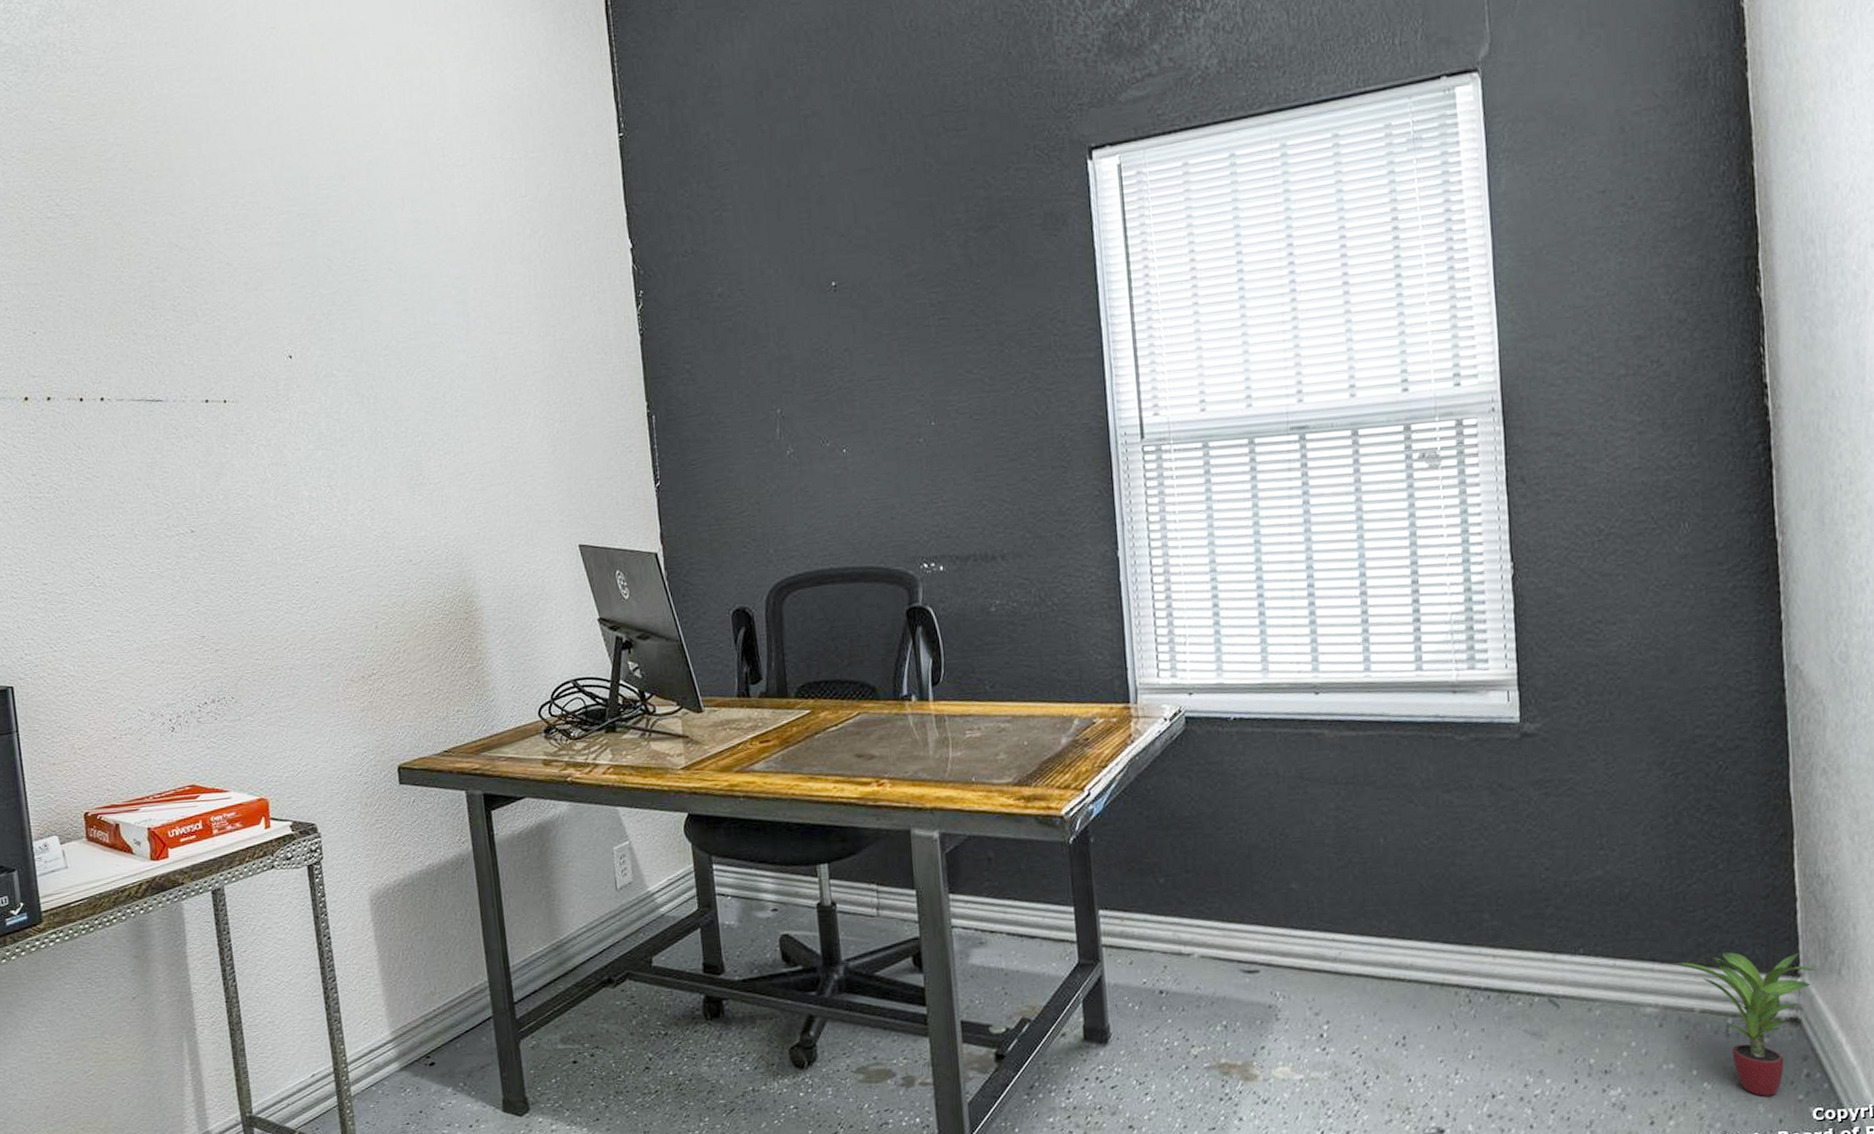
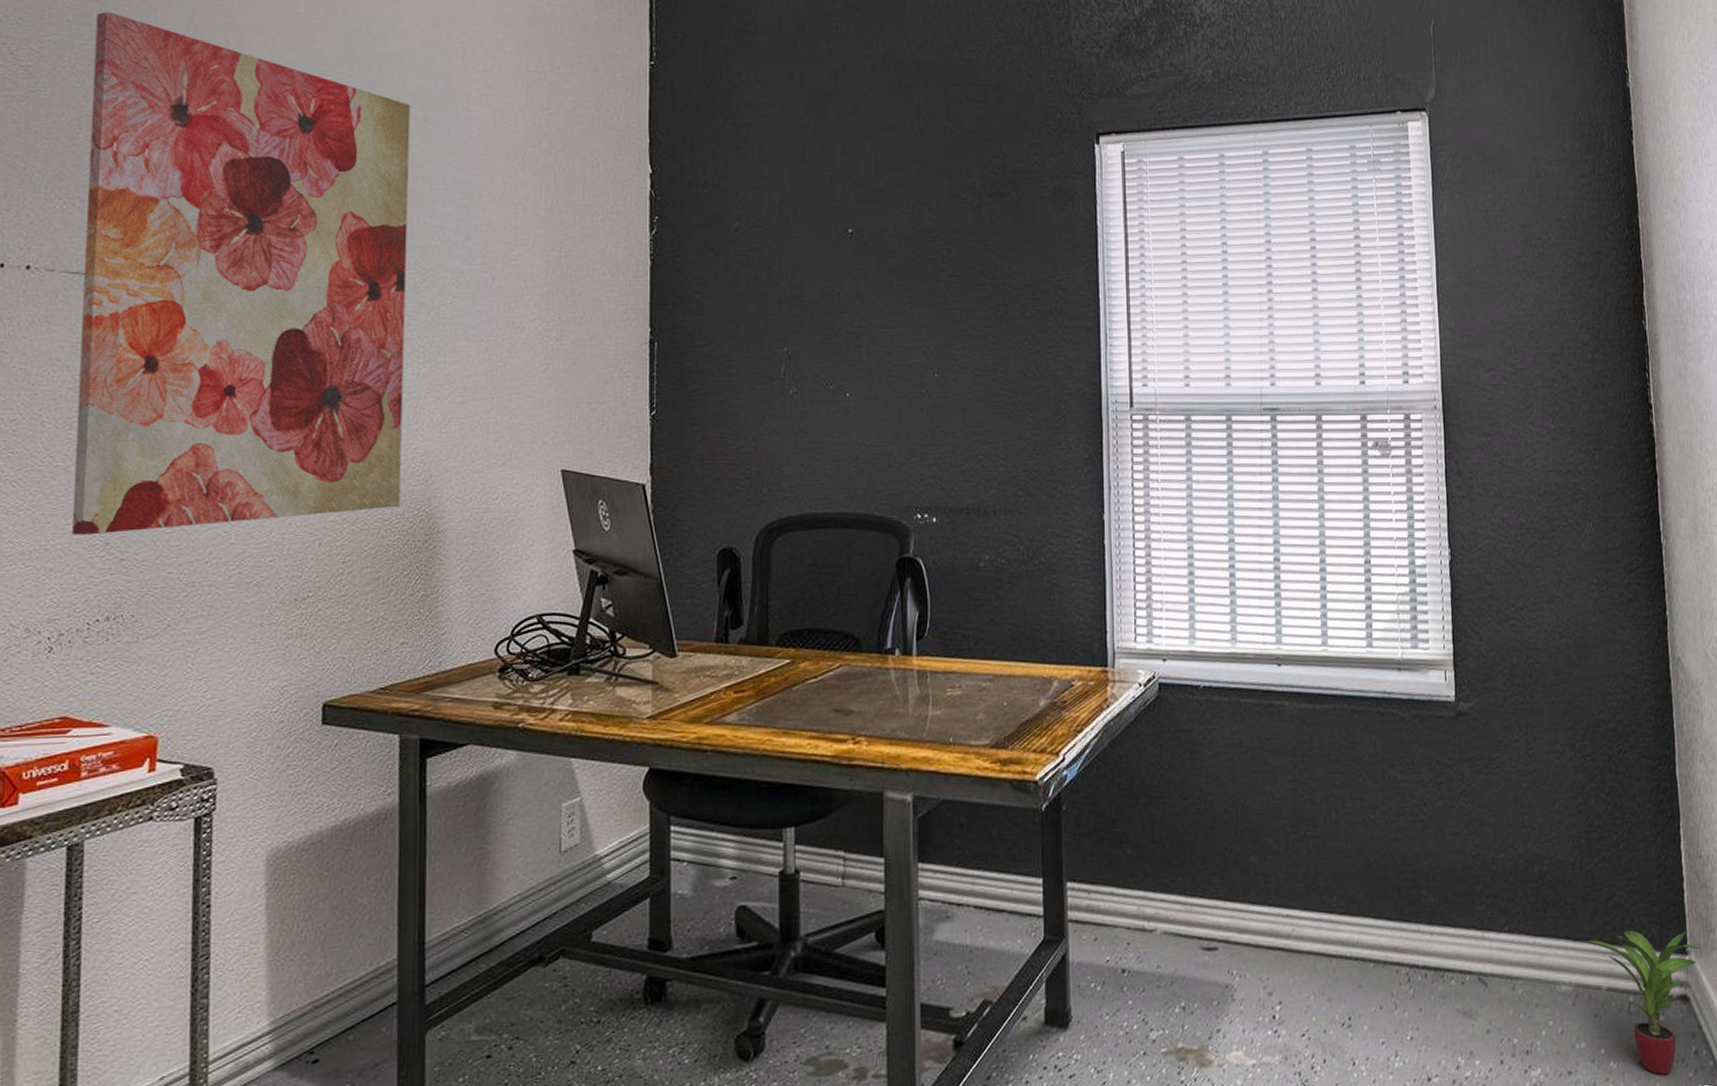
wall art: none [120,153,440,632] -> present [71,11,411,536]

